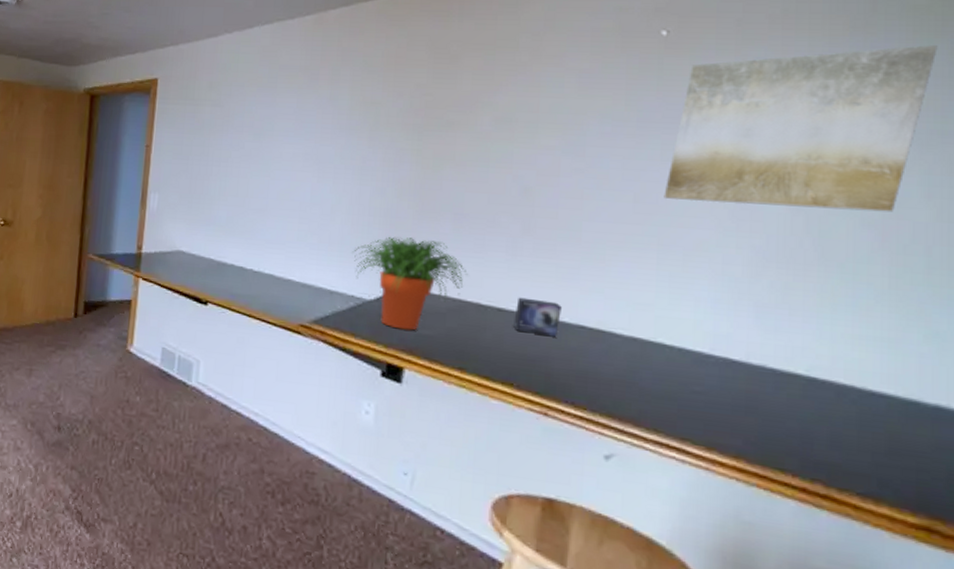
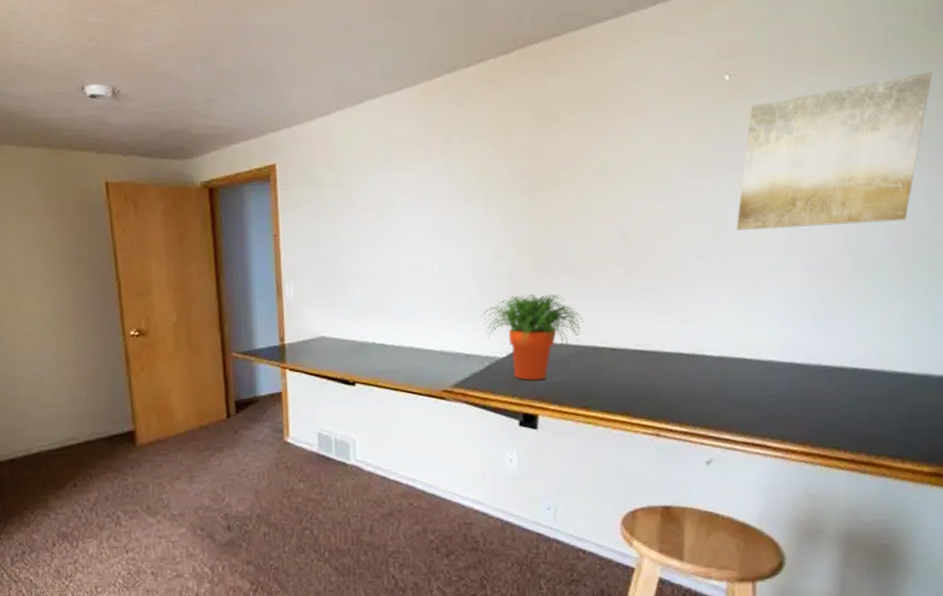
small box: present [512,297,562,337] -> none [624,335,663,367]

